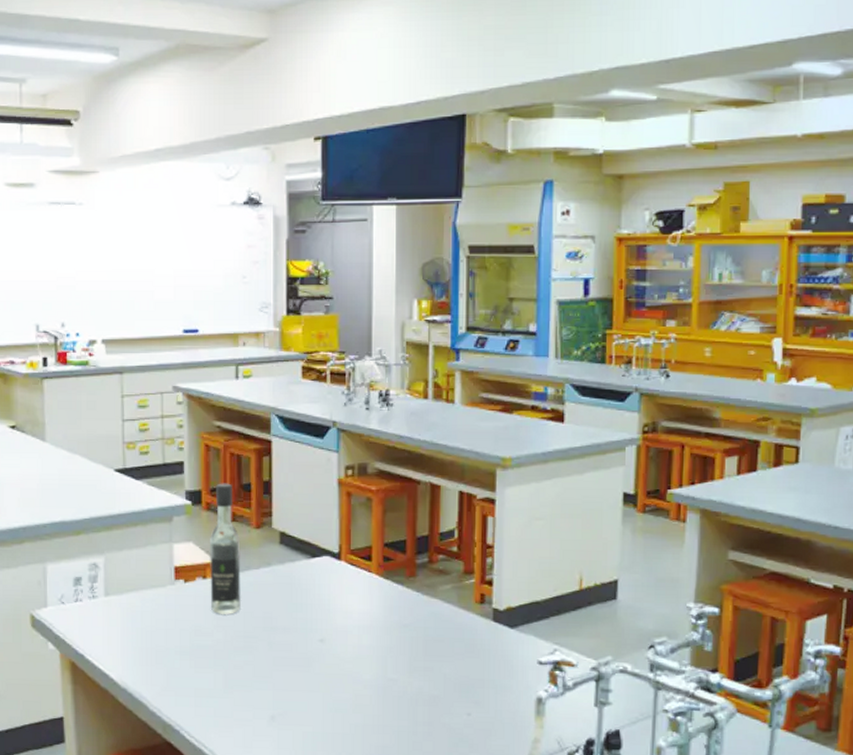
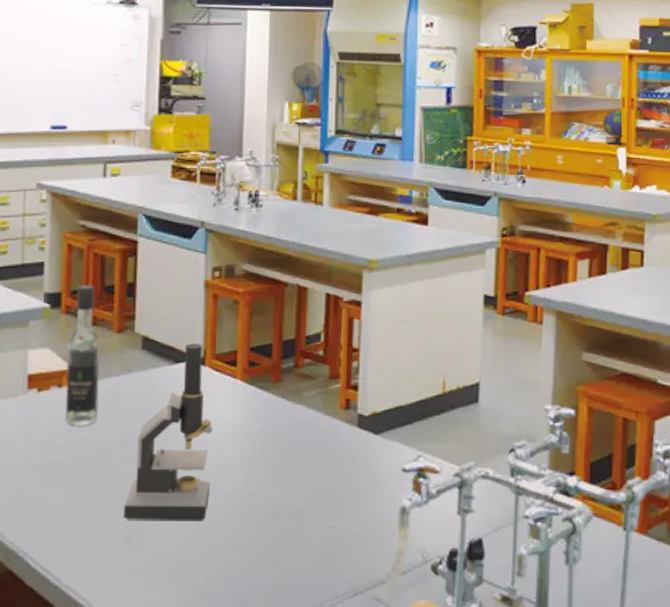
microscope: none [269,539,350,705] -> present [123,343,213,521]
globe: none [757,297,784,336] -> present [603,110,628,146]

